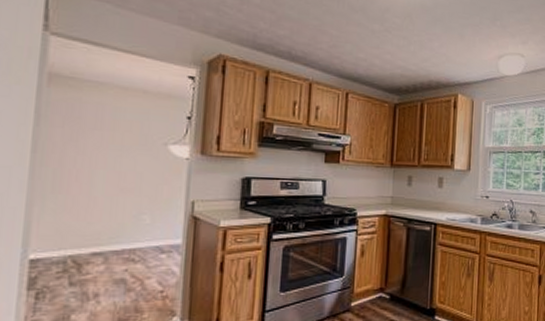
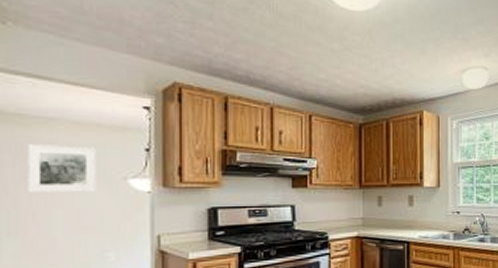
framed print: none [74,106,141,156] -> present [28,144,96,192]

